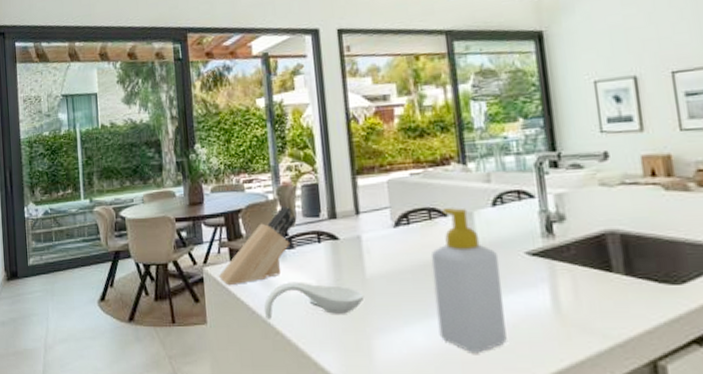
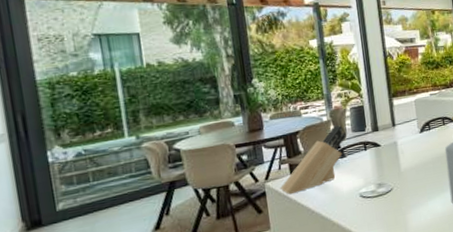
spoon rest: present [263,282,365,320] -> none [321,180,400,216]

